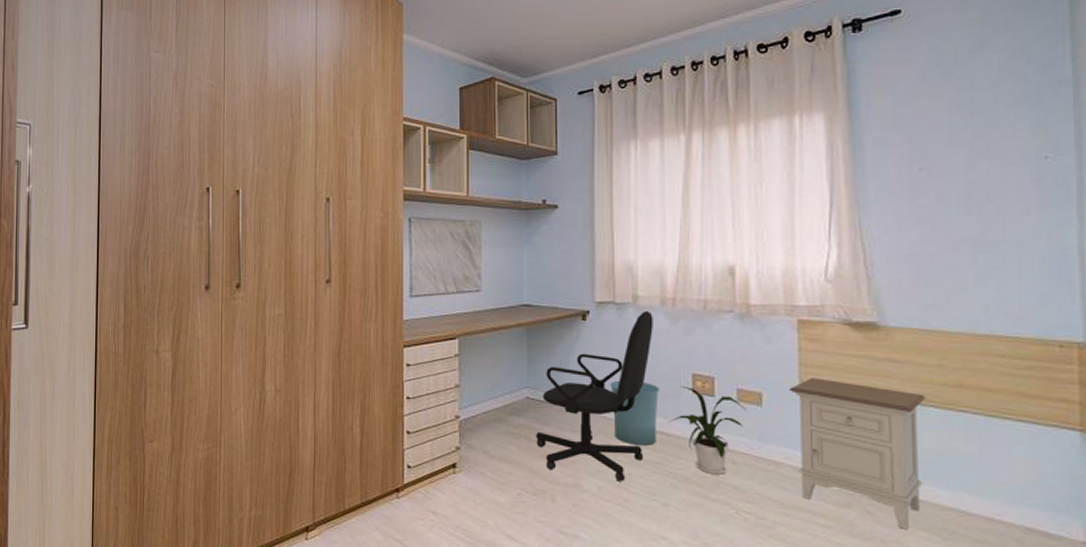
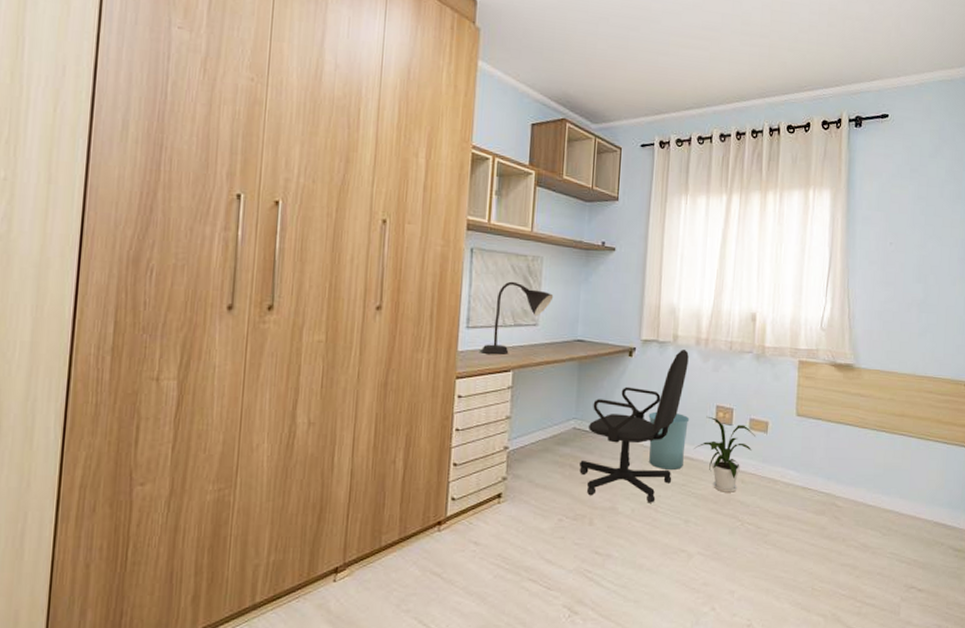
desk lamp: none [425,248,495,323] -> present [480,281,554,355]
nightstand: present [788,378,925,529] -> none [788,409,880,529]

